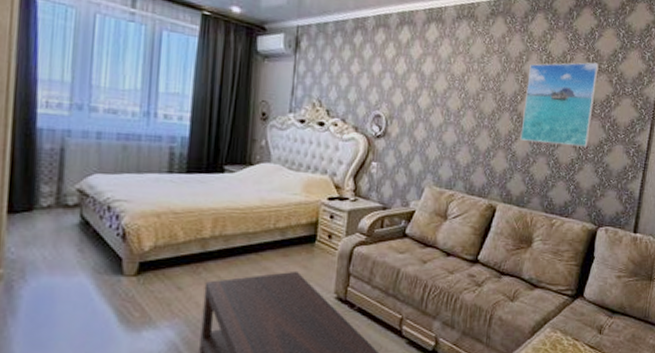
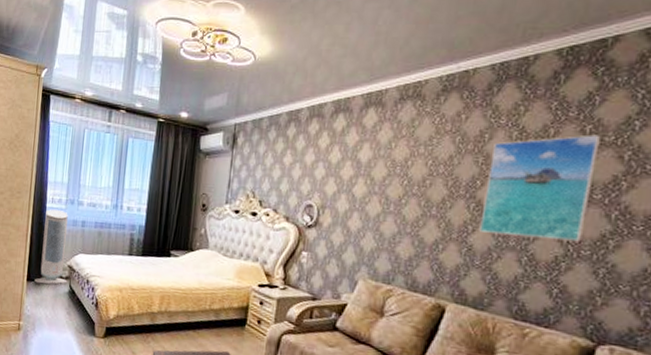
air purifier: none [21,116,77,216] -> present [34,209,68,285]

